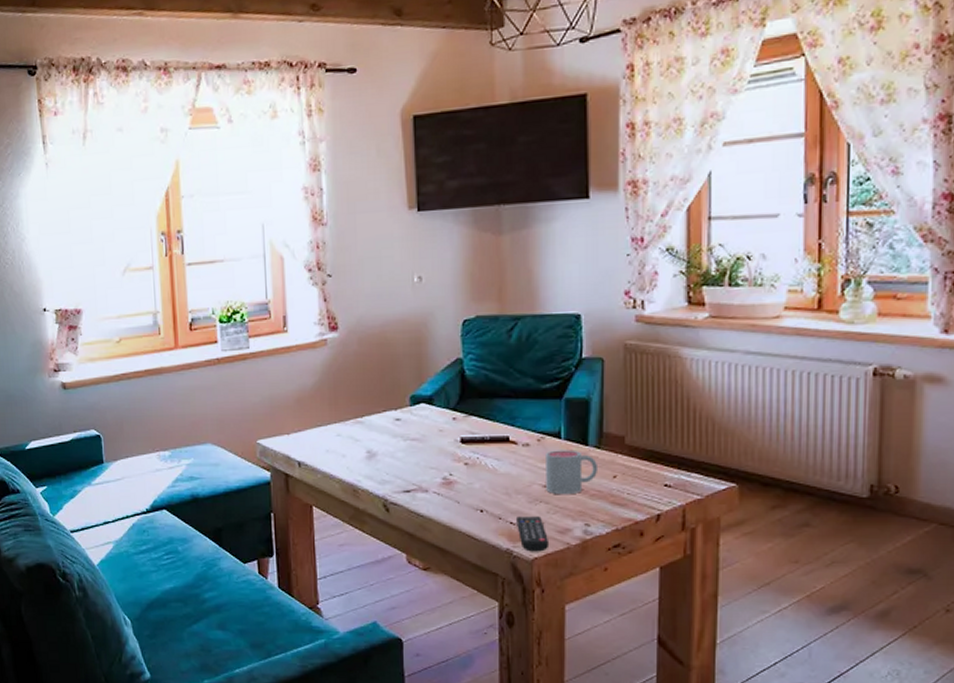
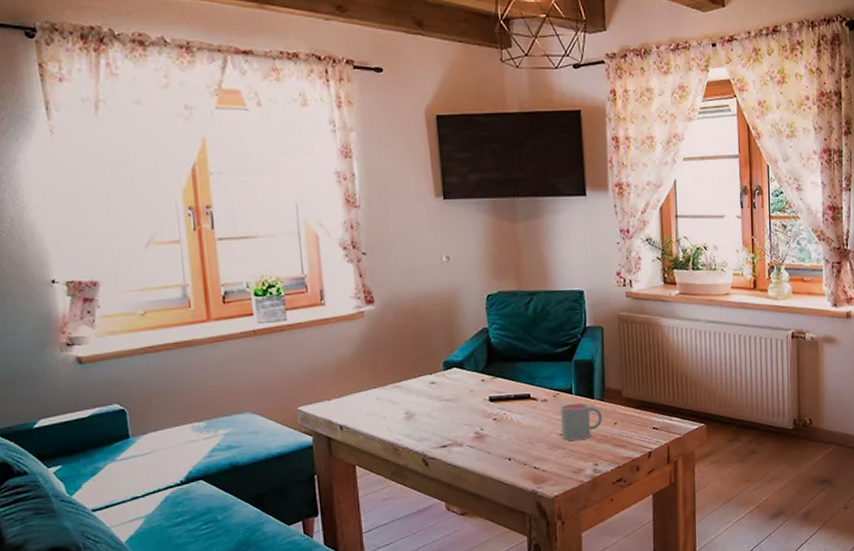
remote control: present [515,516,550,552] -> none [538,460,567,491]

